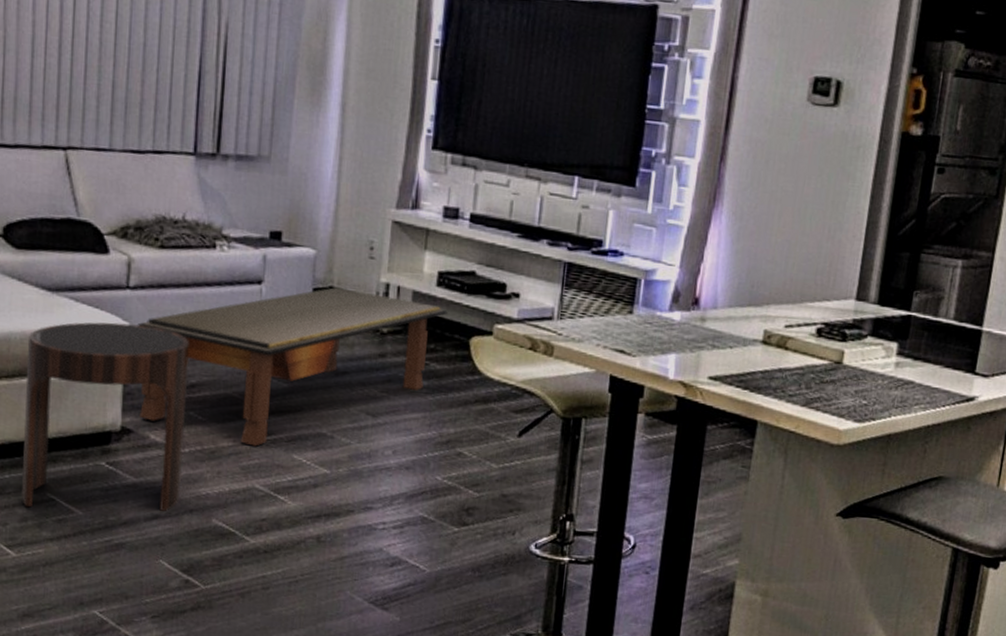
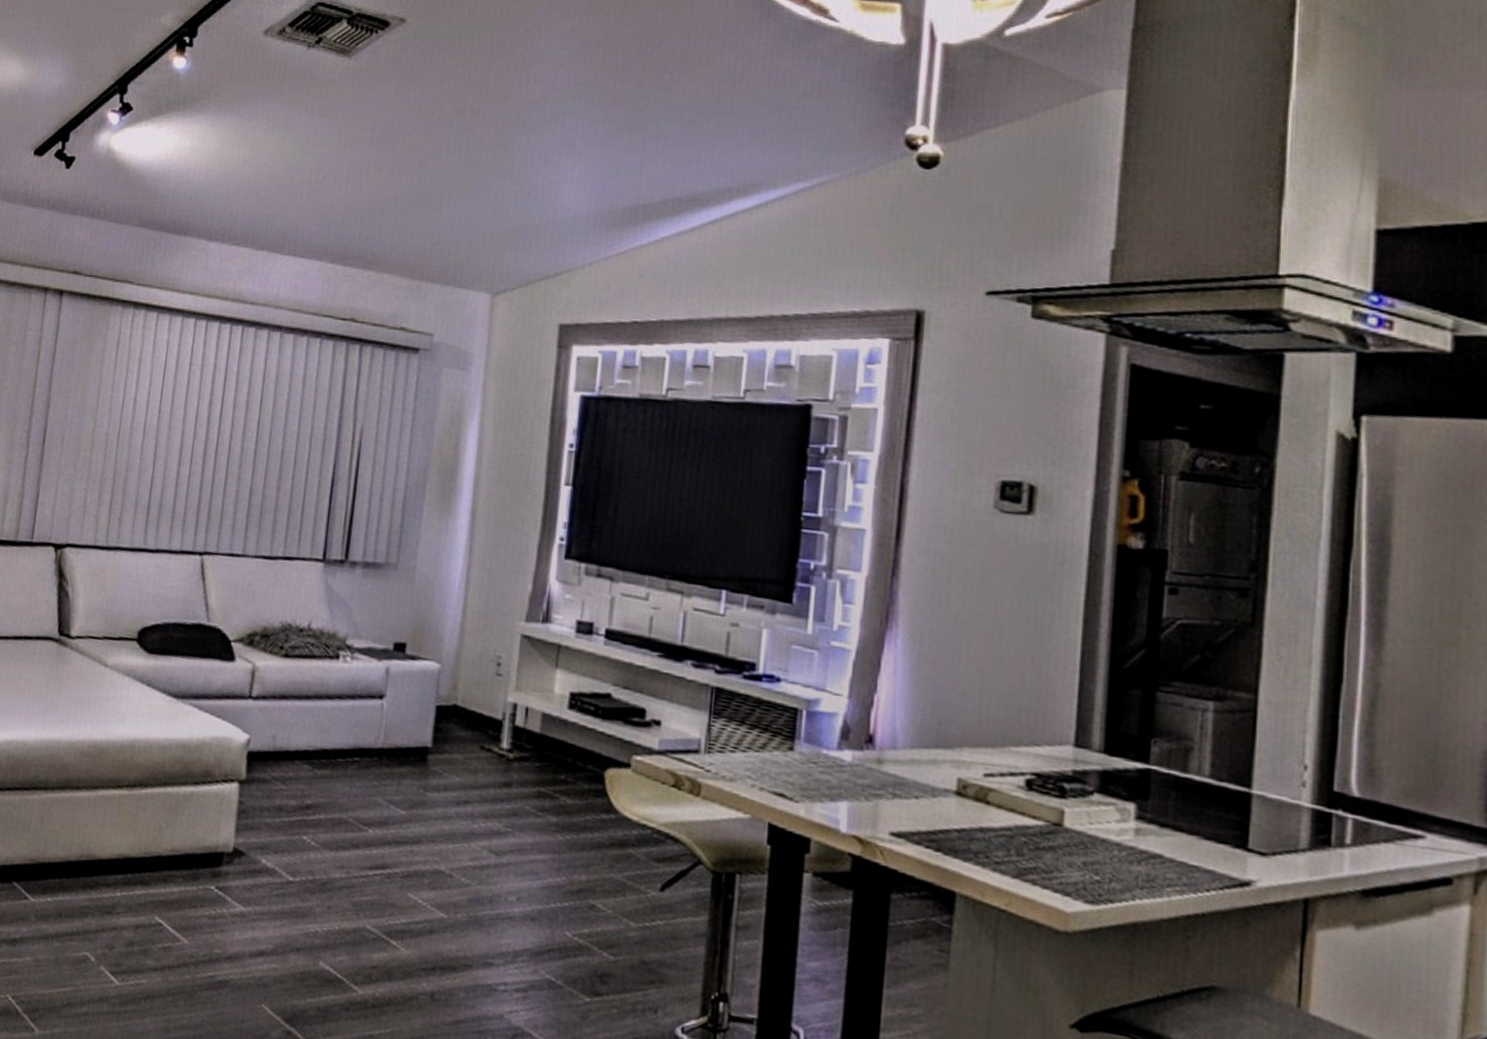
side table: present [20,322,189,511] -> none [129,732,307,948]
coffee table: present [138,287,448,446] -> none [253,705,580,881]

